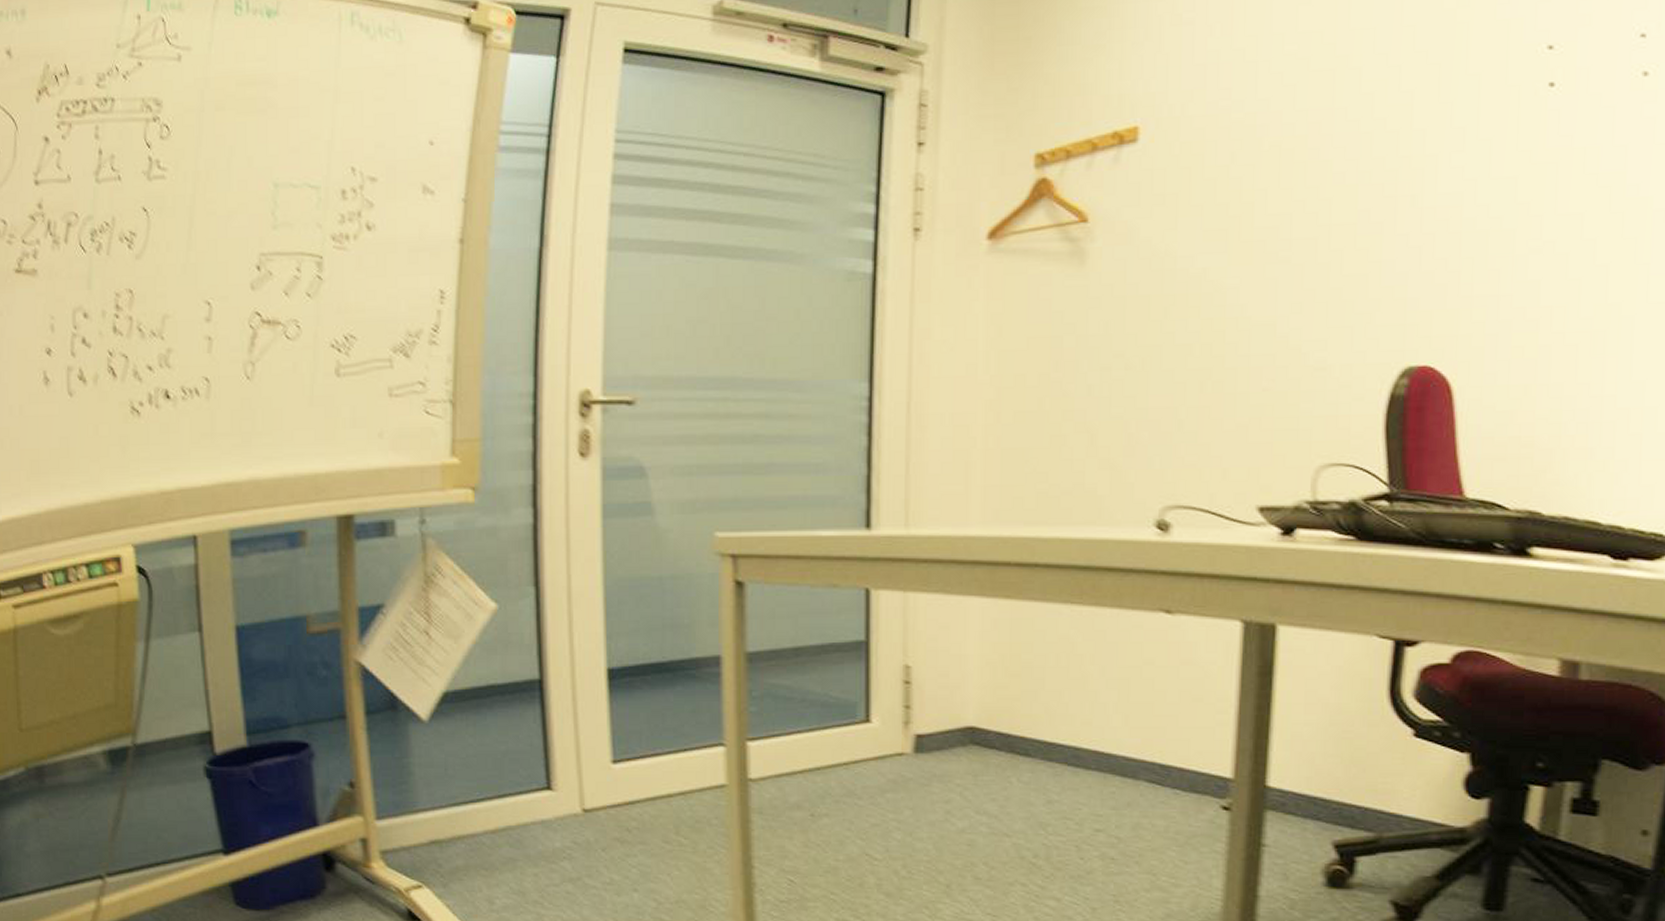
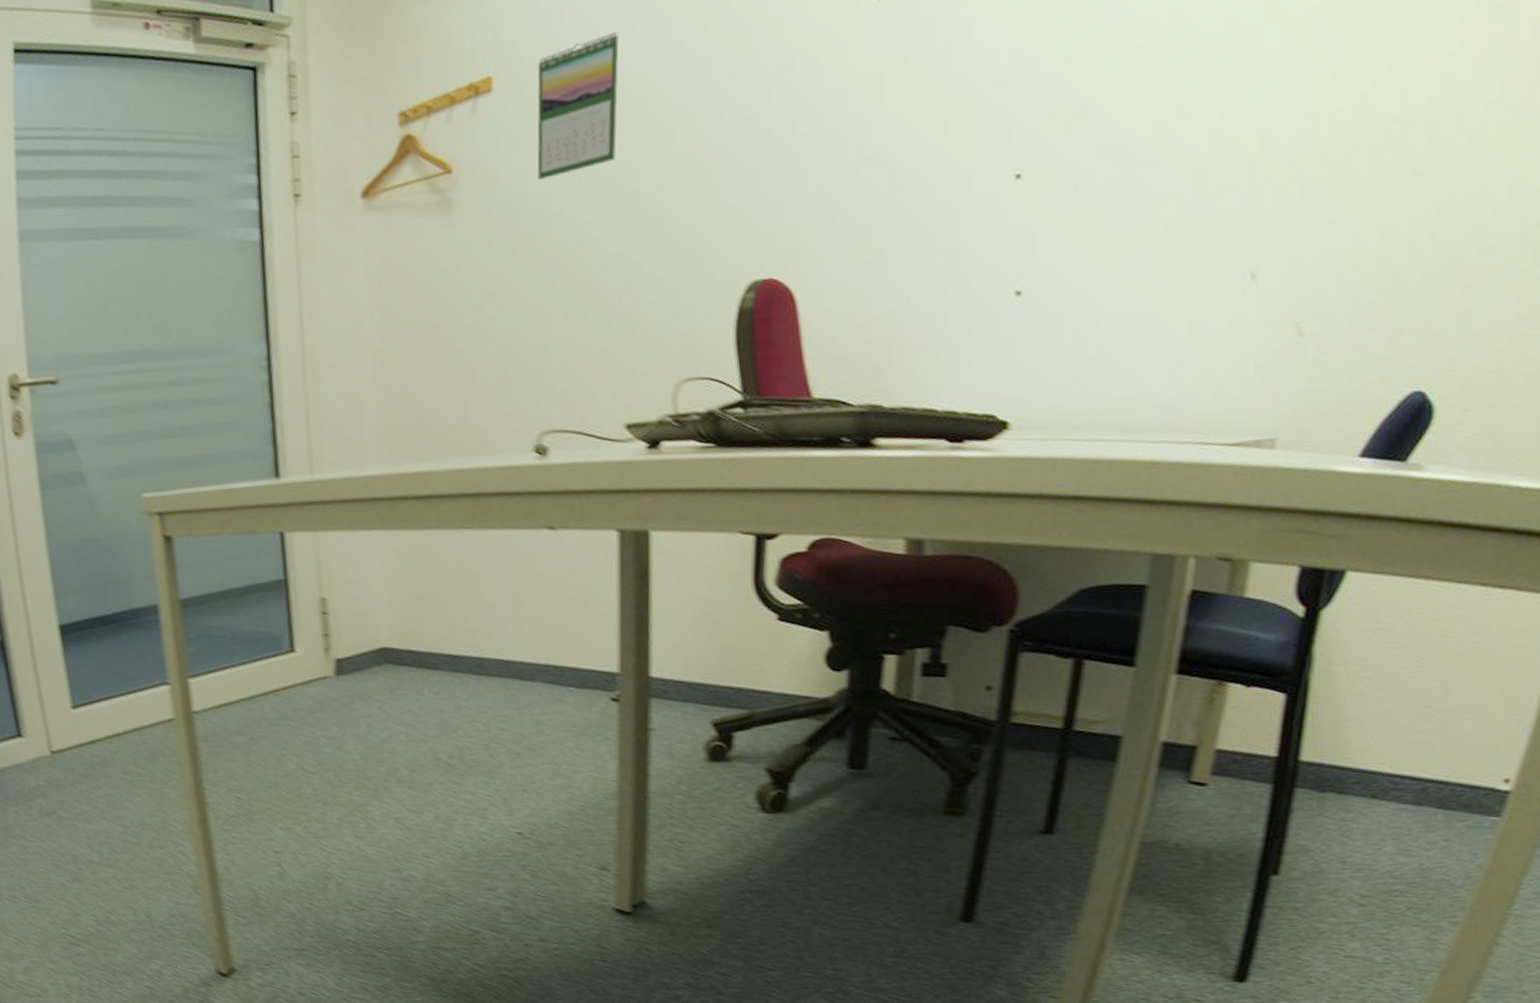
calendar: none [1180,93,1278,238] -> present [537,31,619,180]

